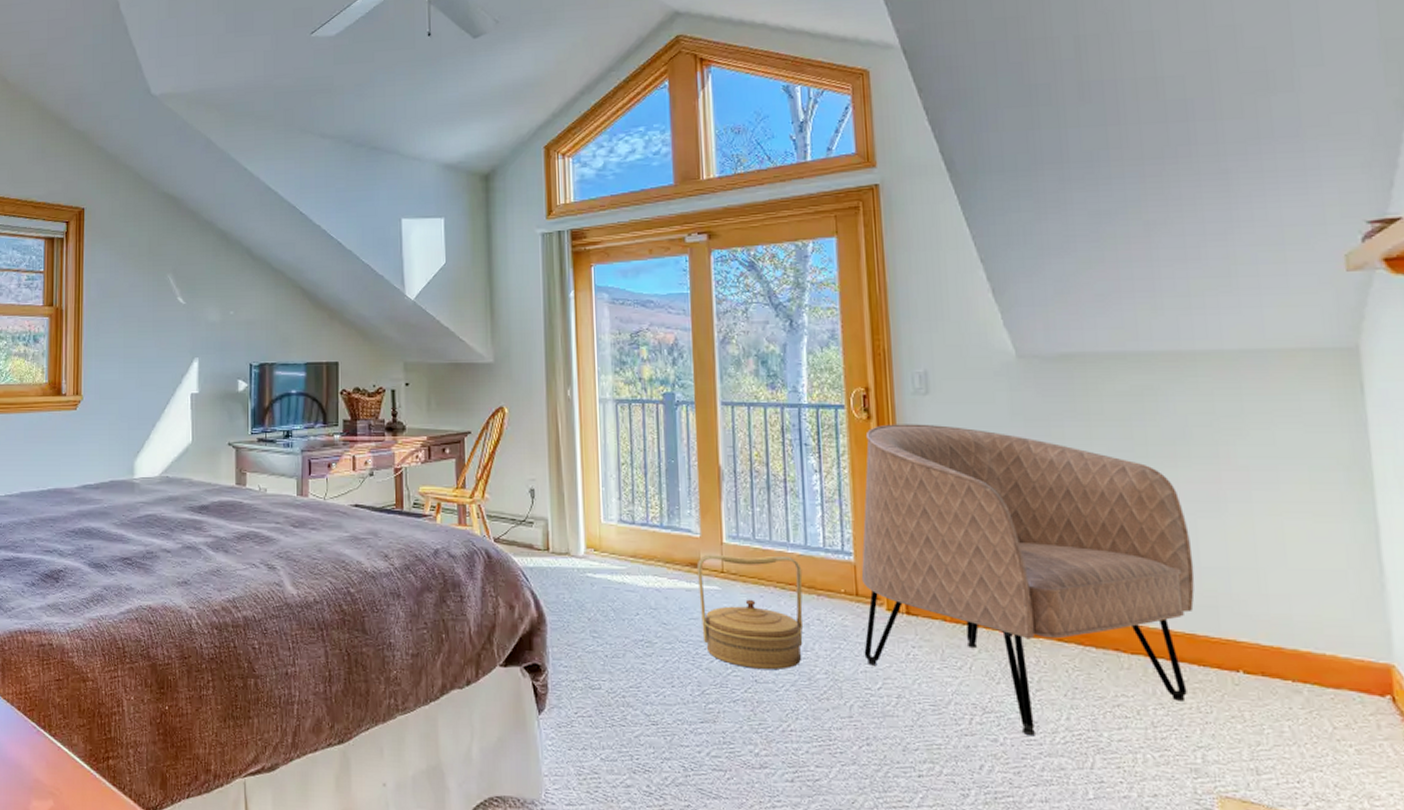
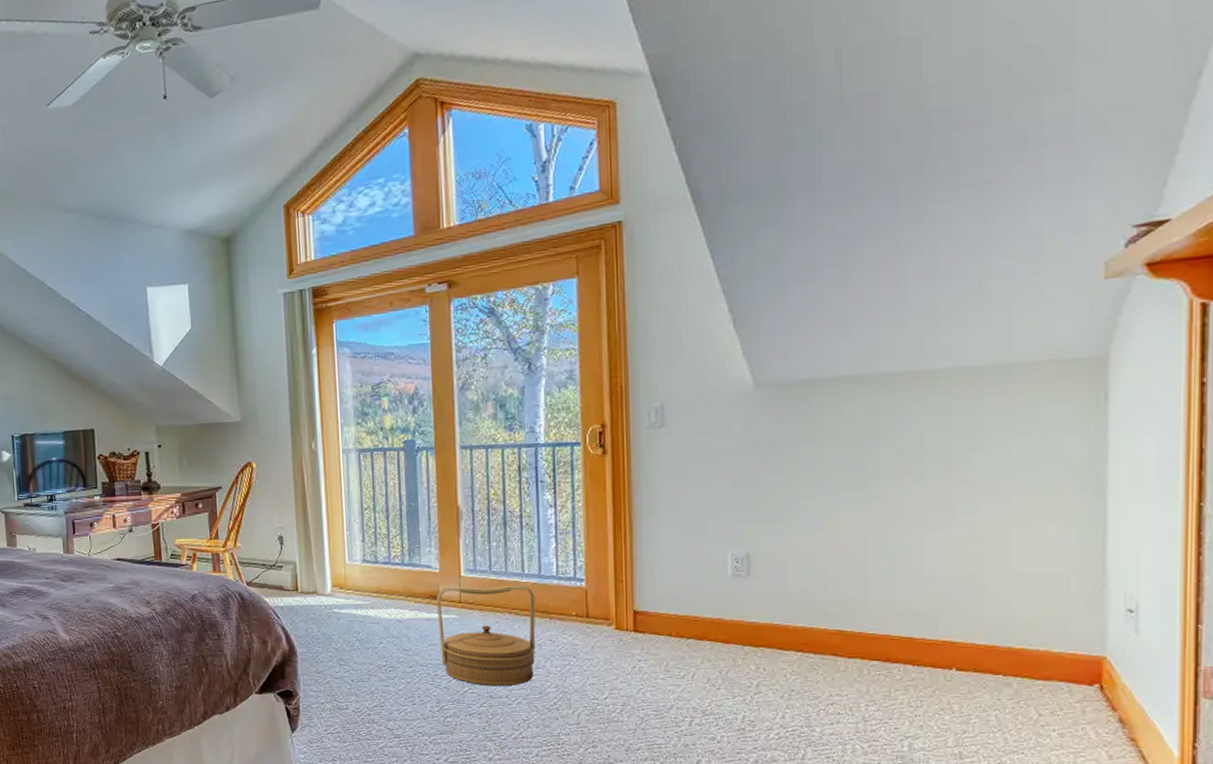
armchair: present [861,424,1195,736] -> none [592,456,917,734]

